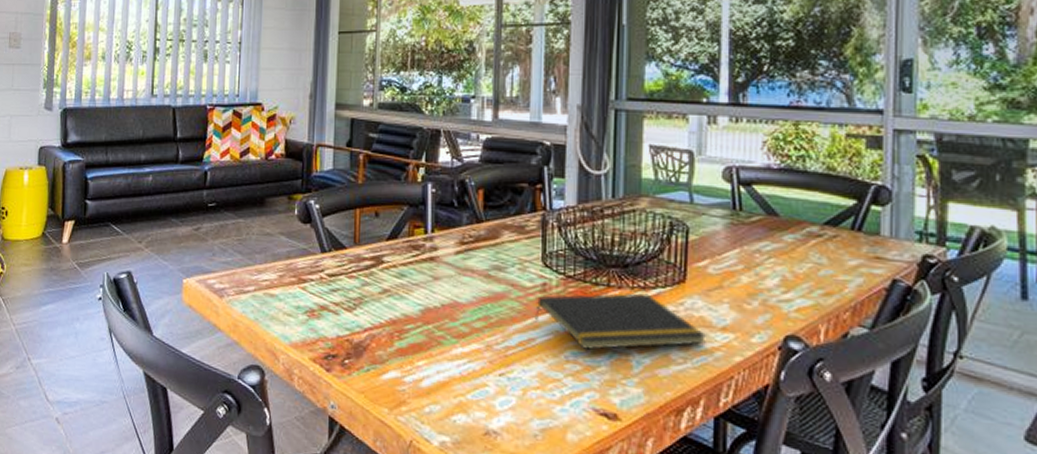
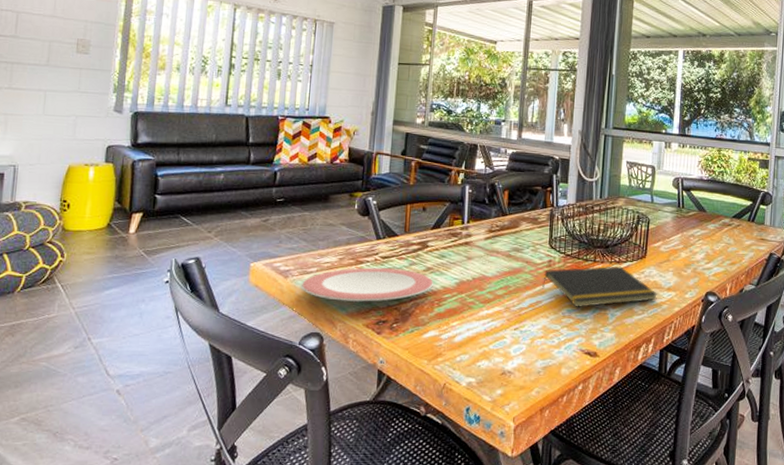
plate: none [239,287,392,331] -> present [302,267,433,302]

